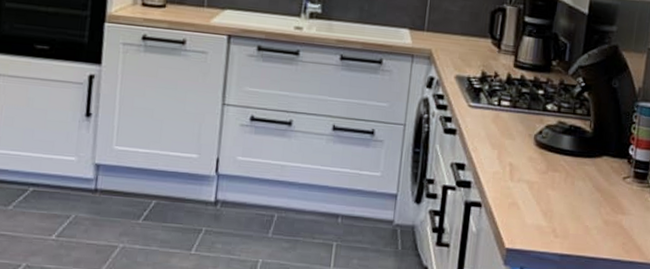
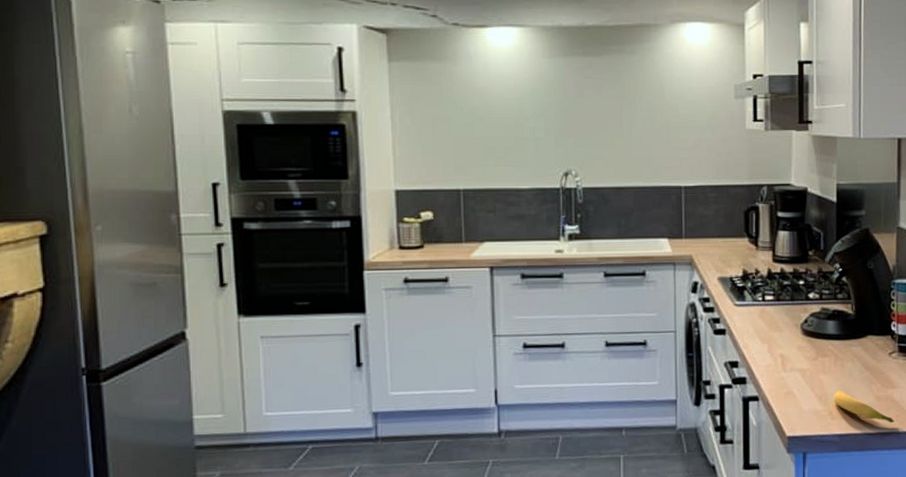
banana: none [558,209,621,250] -> present [833,391,895,423]

